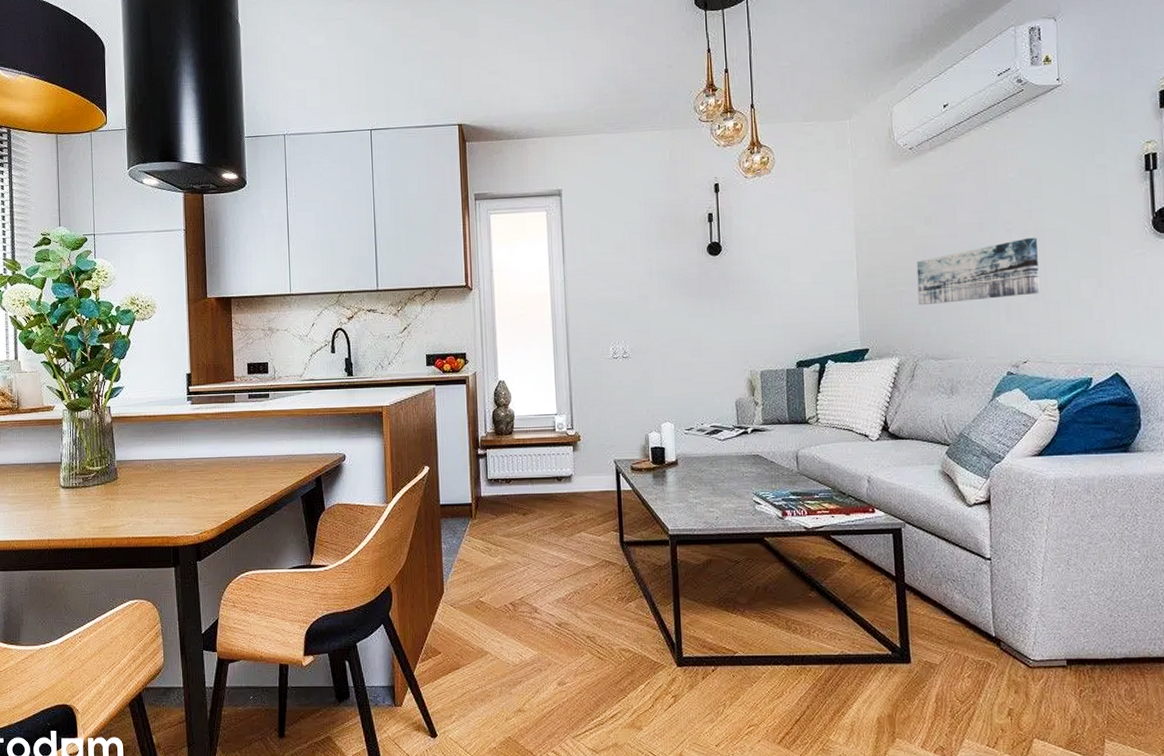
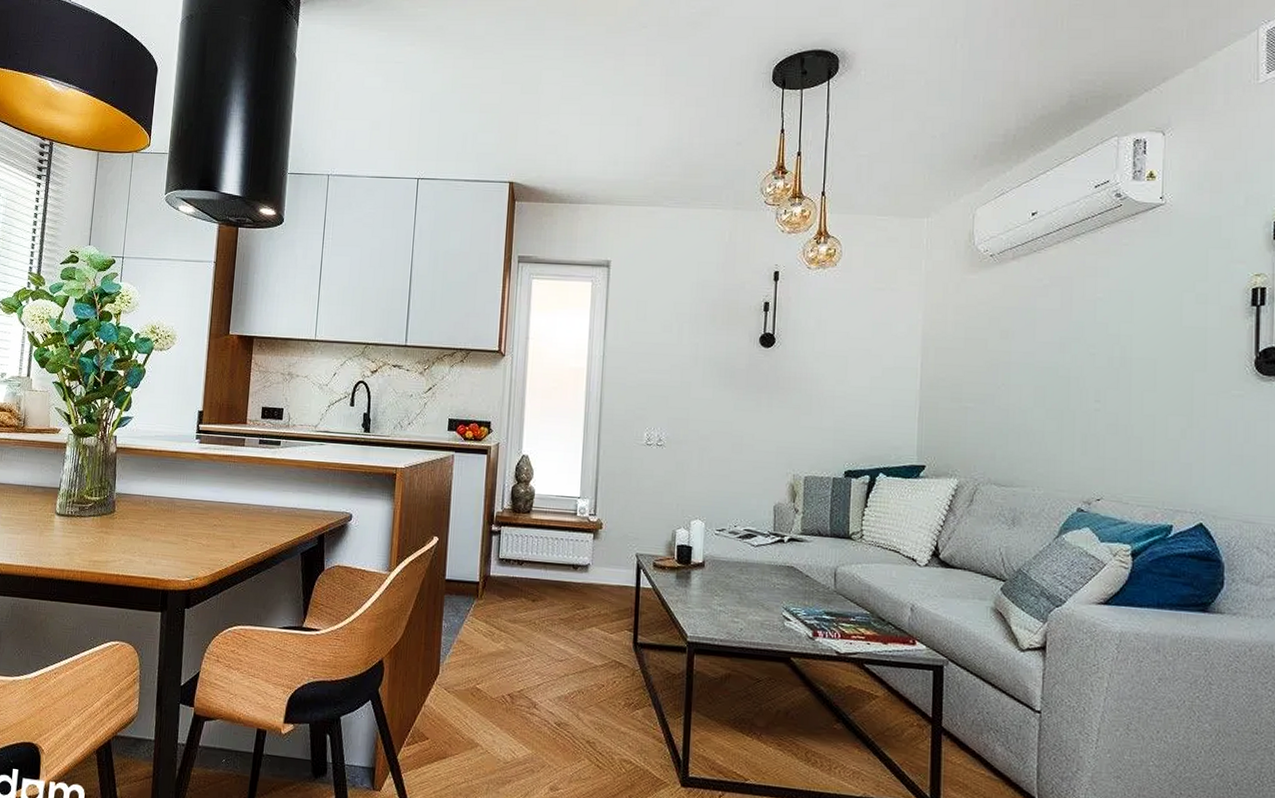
wall art: present [916,237,1040,306] -> none [985,364,1124,427]

